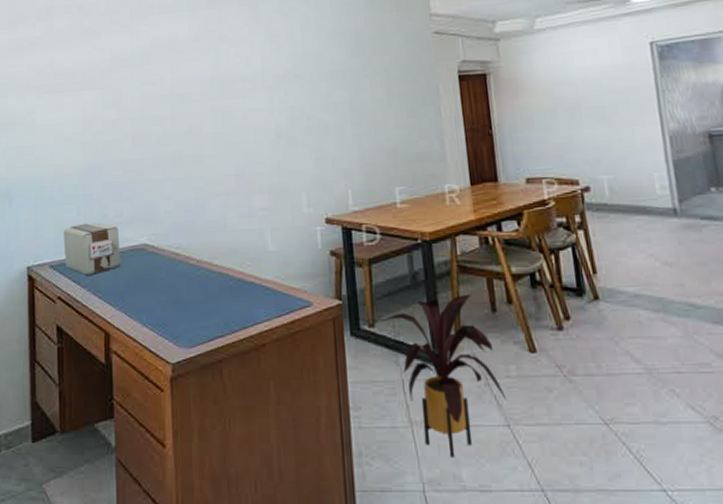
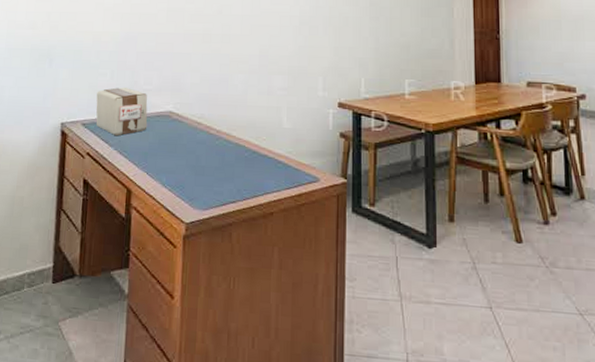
house plant: present [379,294,507,458] -> none [380,183,492,333]

